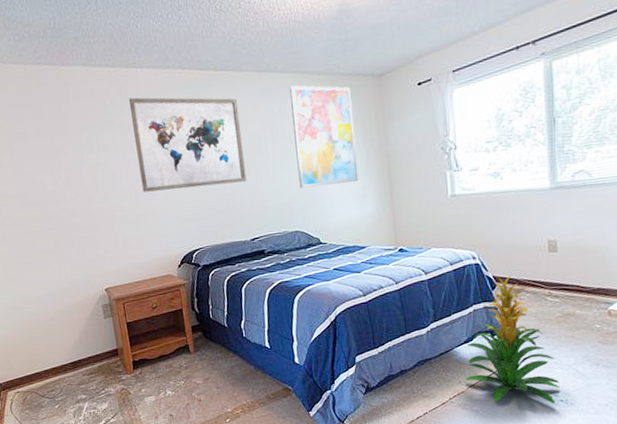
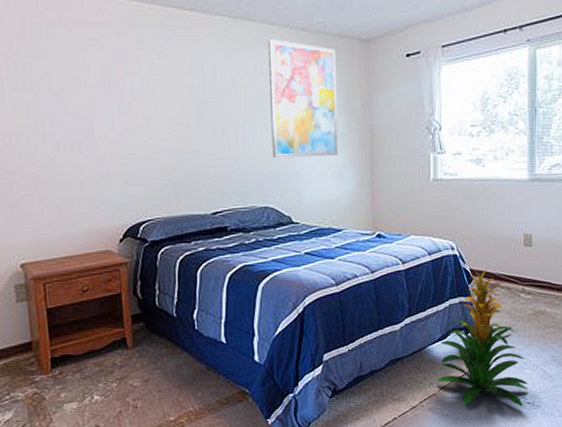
wall art: present [129,97,247,193] -> none [71,28,212,146]

